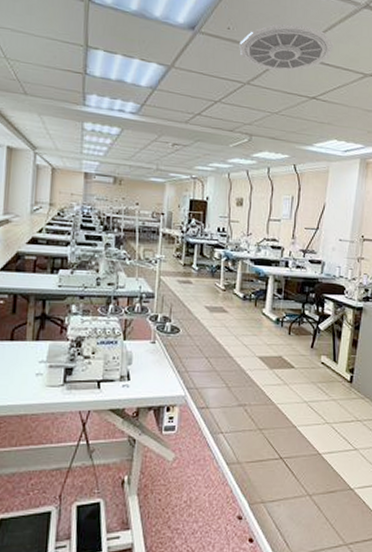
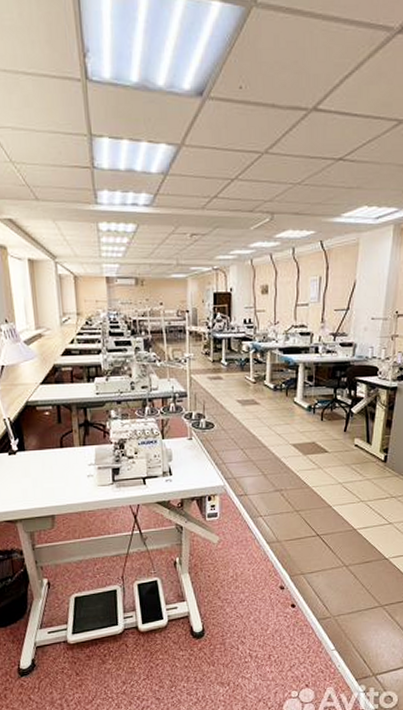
ceiling vent: present [239,24,334,72] -> none [254,68,362,132]

